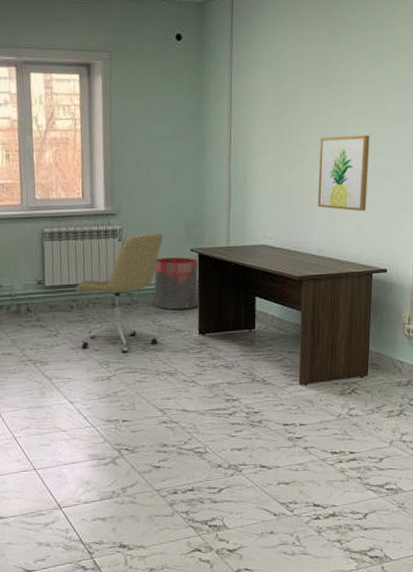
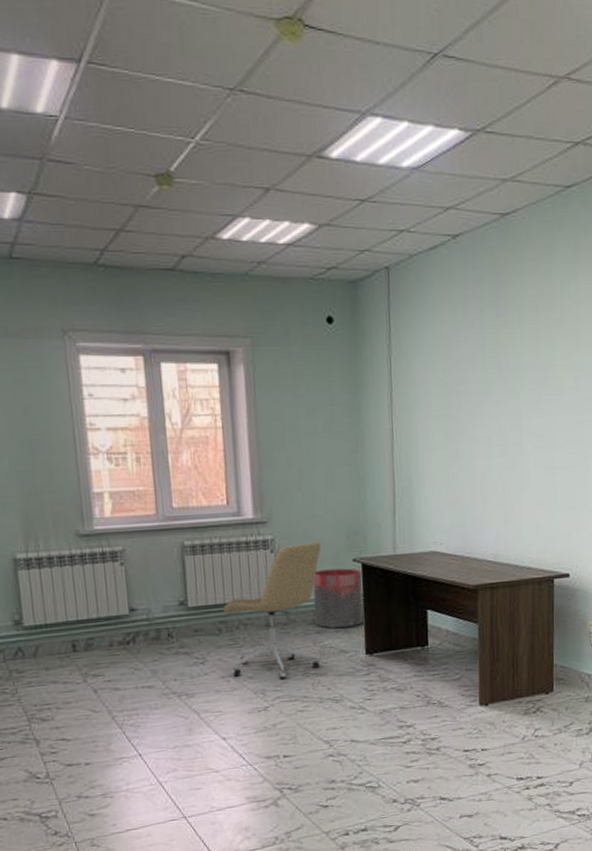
wall art: present [318,135,370,212] -> none [491,426,546,511]

